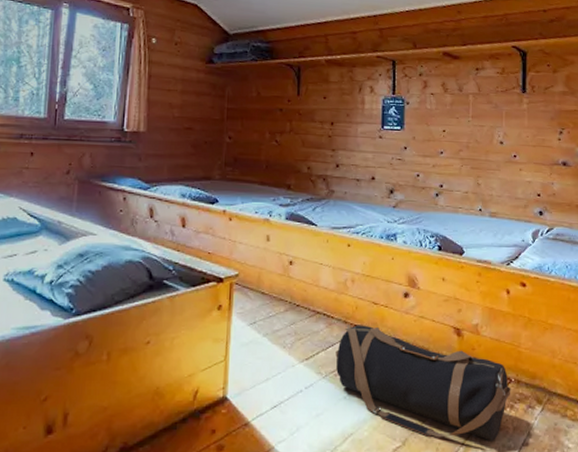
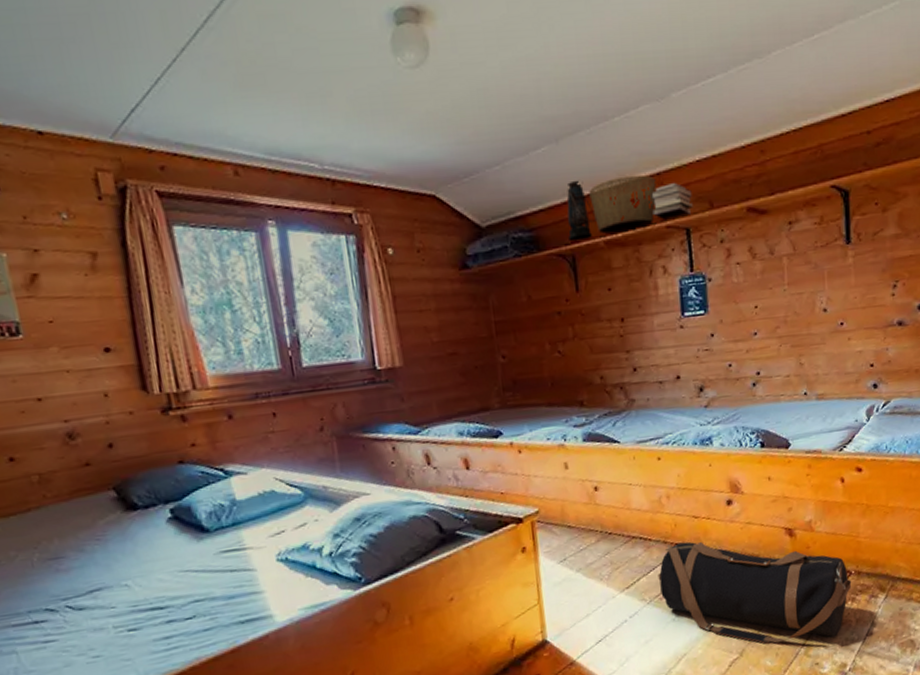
lantern: none [297,10,322,57] -> present [566,180,597,242]
basket: none [318,13,372,57] -> present [589,174,657,235]
books: none [367,24,400,52] -> present [651,183,693,220]

